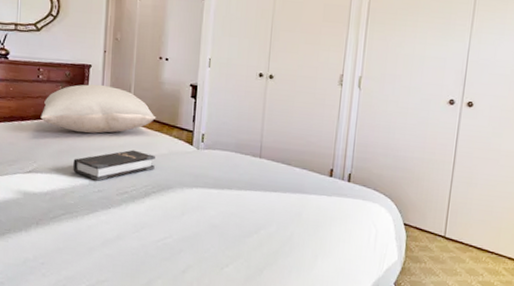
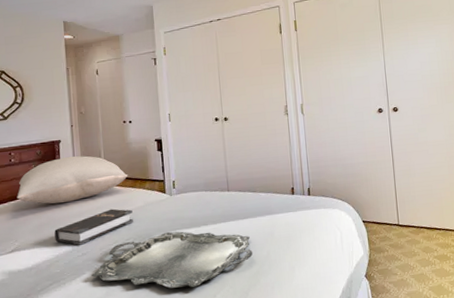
serving tray: none [104,187,276,252] -> present [91,231,253,288]

